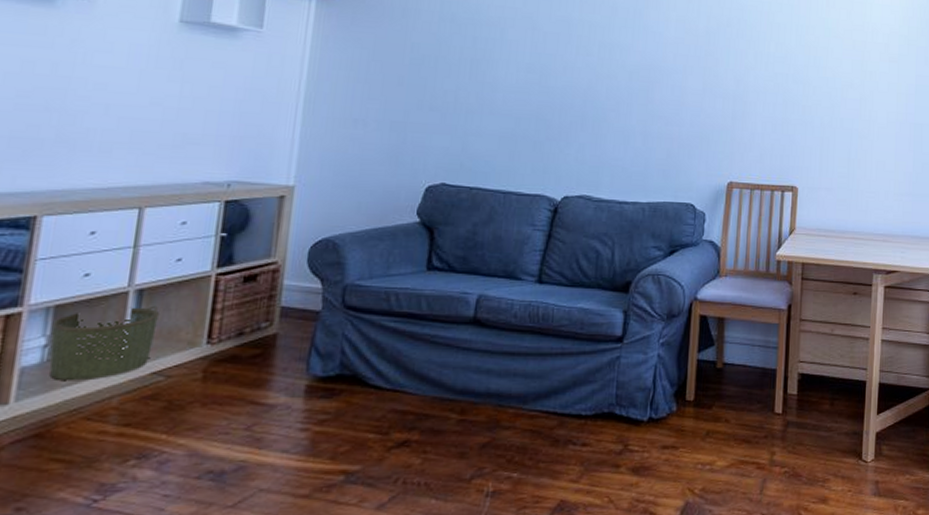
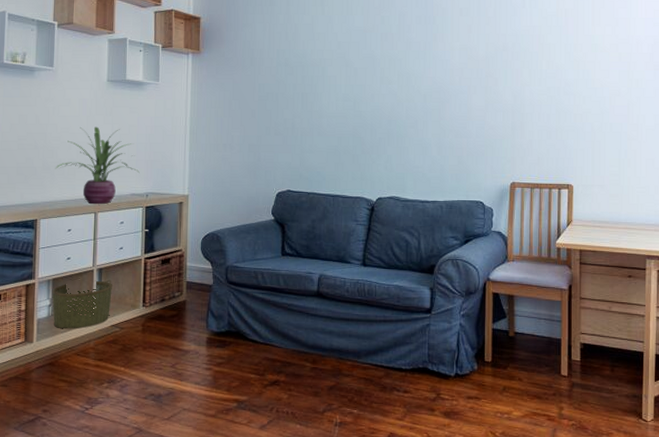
decorative plant: none [77,84,220,197] -> present [55,127,140,205]

